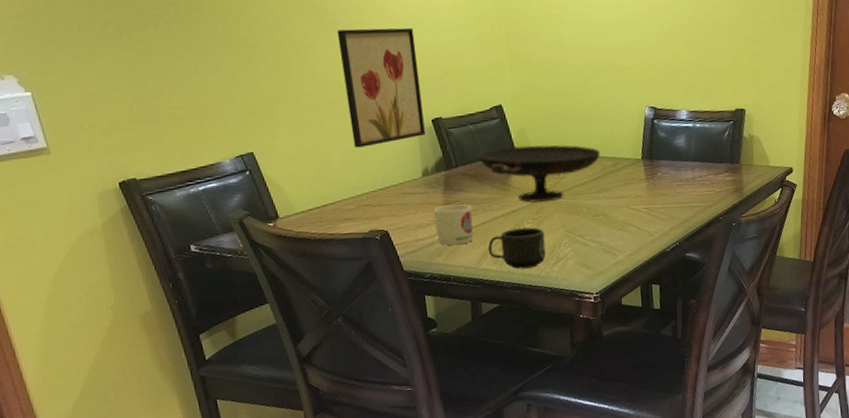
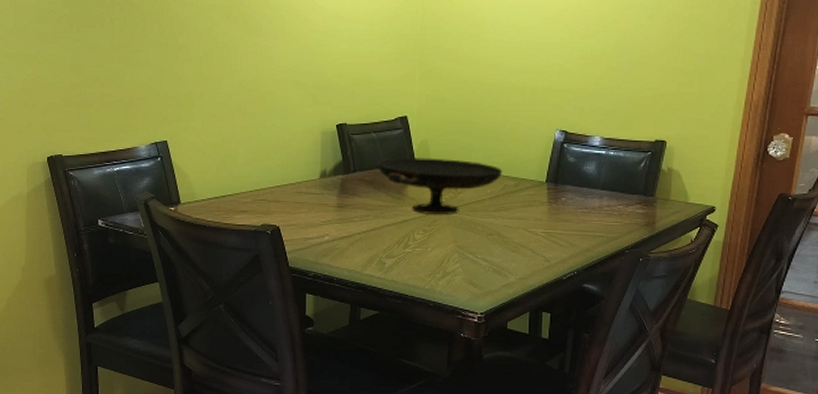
wall art: present [336,27,425,148] -> none [259,35,331,145]
mug: present [433,204,474,245] -> none [326,207,363,248]
mug: present [487,227,546,270] -> none [374,238,434,279]

